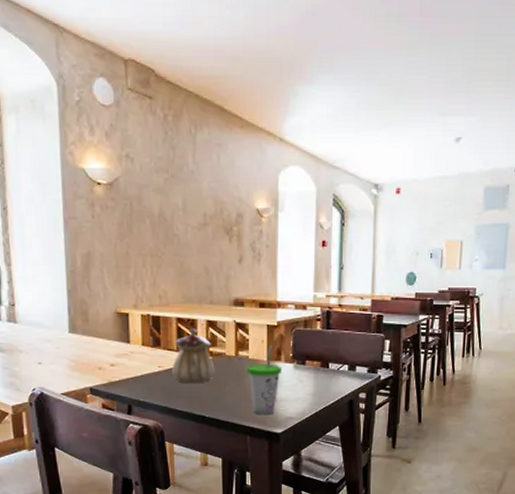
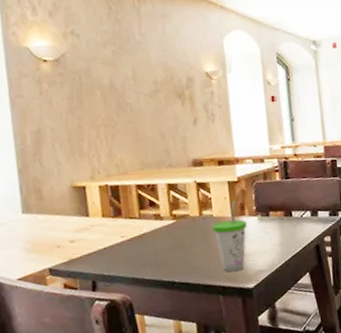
teapot: present [172,328,215,384] -> none [135,193,181,251]

